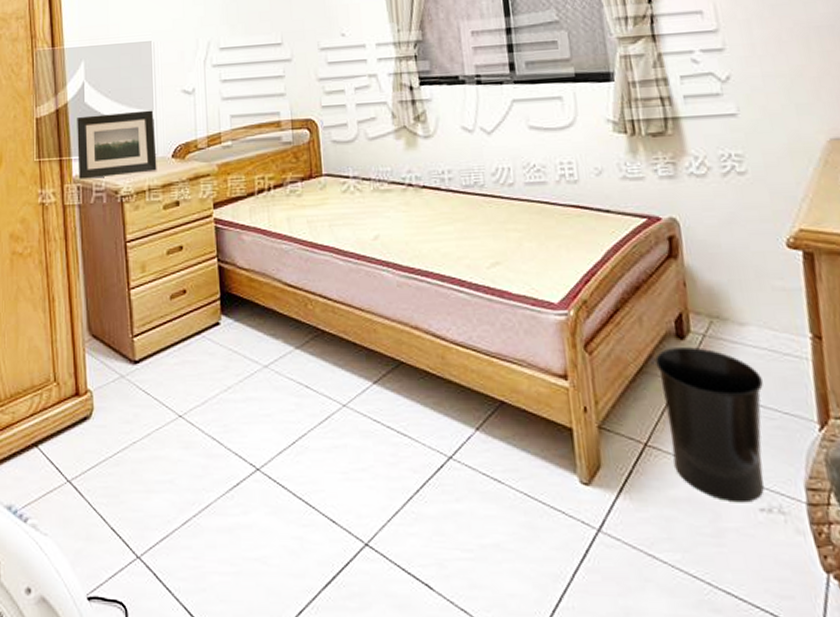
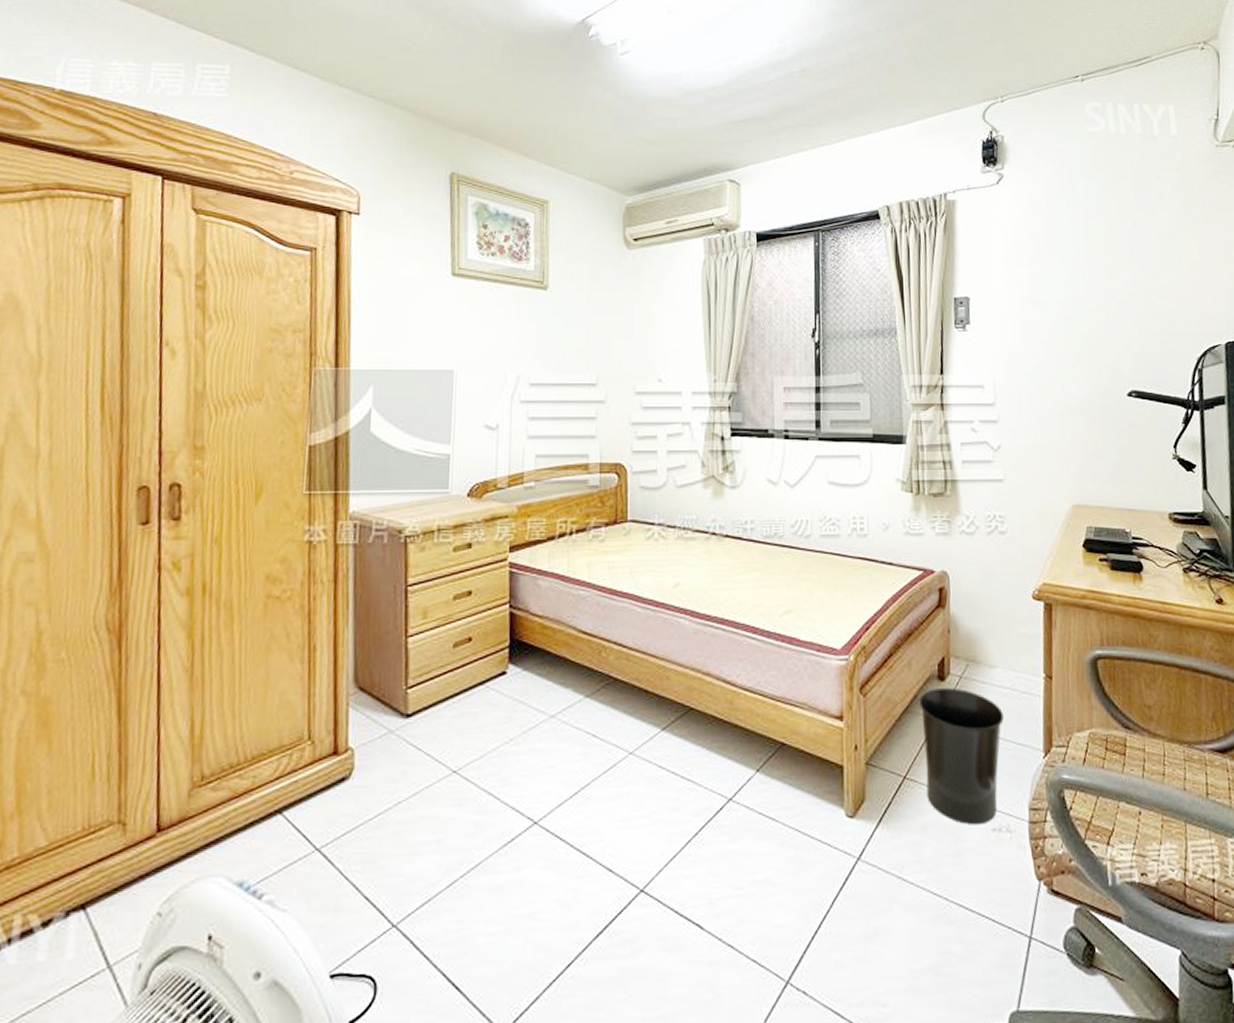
picture frame: present [77,110,157,179] -> none [356,444,451,516]

